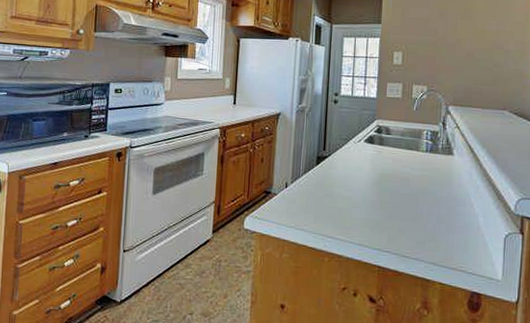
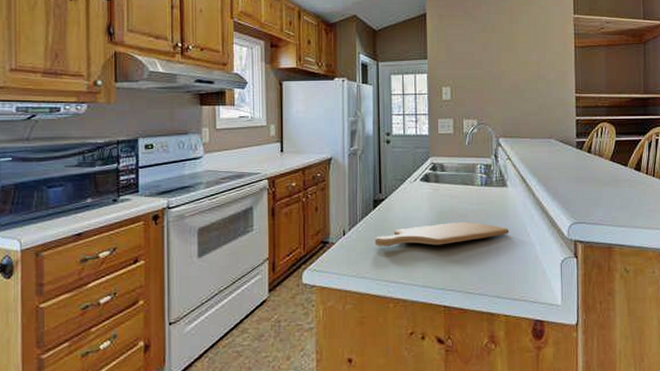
chopping board: none [315,185,452,207] -> present [375,222,509,247]

